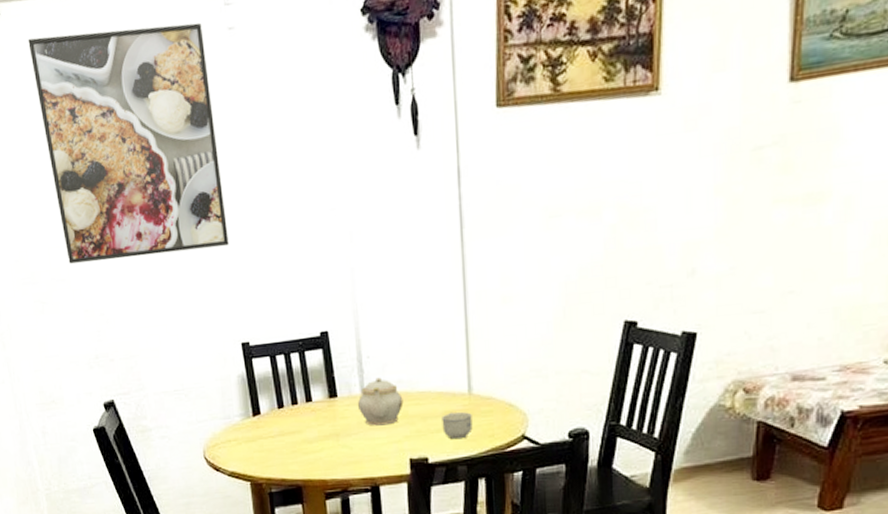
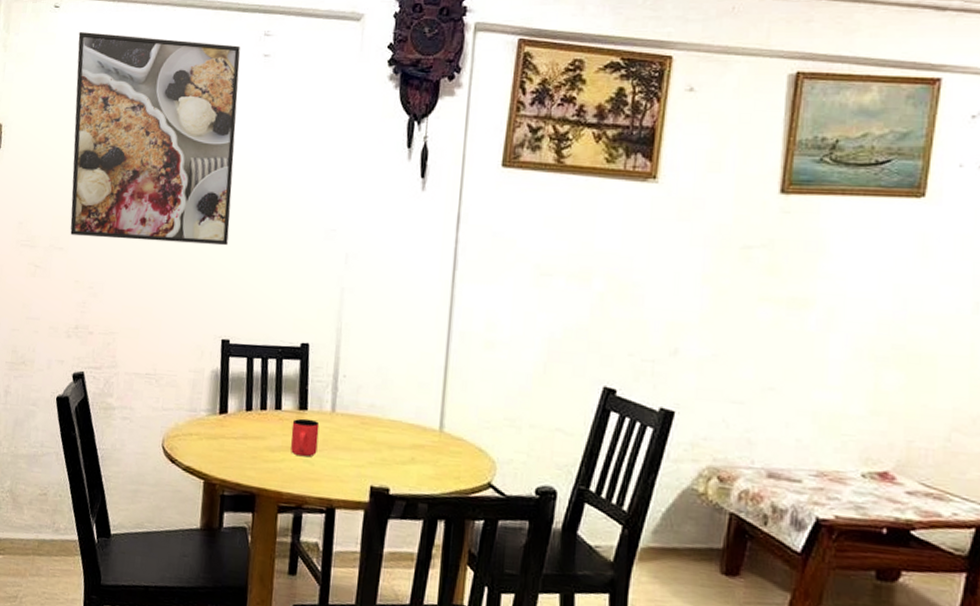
cup: none [325,405,353,443] -> present [290,418,320,457]
teapot: present [357,377,404,426] -> none [326,398,373,448]
cup: present [442,412,473,440] -> none [408,446,440,476]

